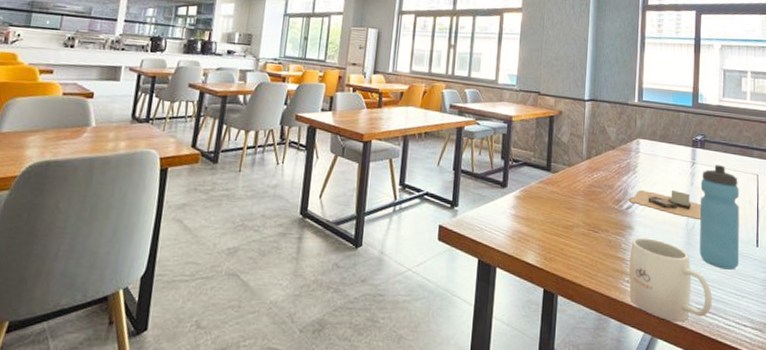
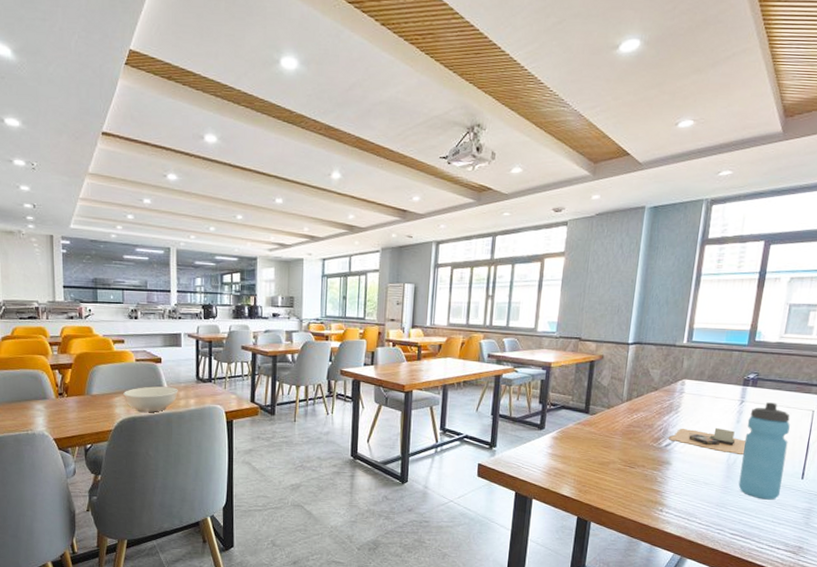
bowl: none [40,125,108,156] -> present [123,386,178,413]
mug: present [628,237,713,322] -> none [662,472,748,545]

